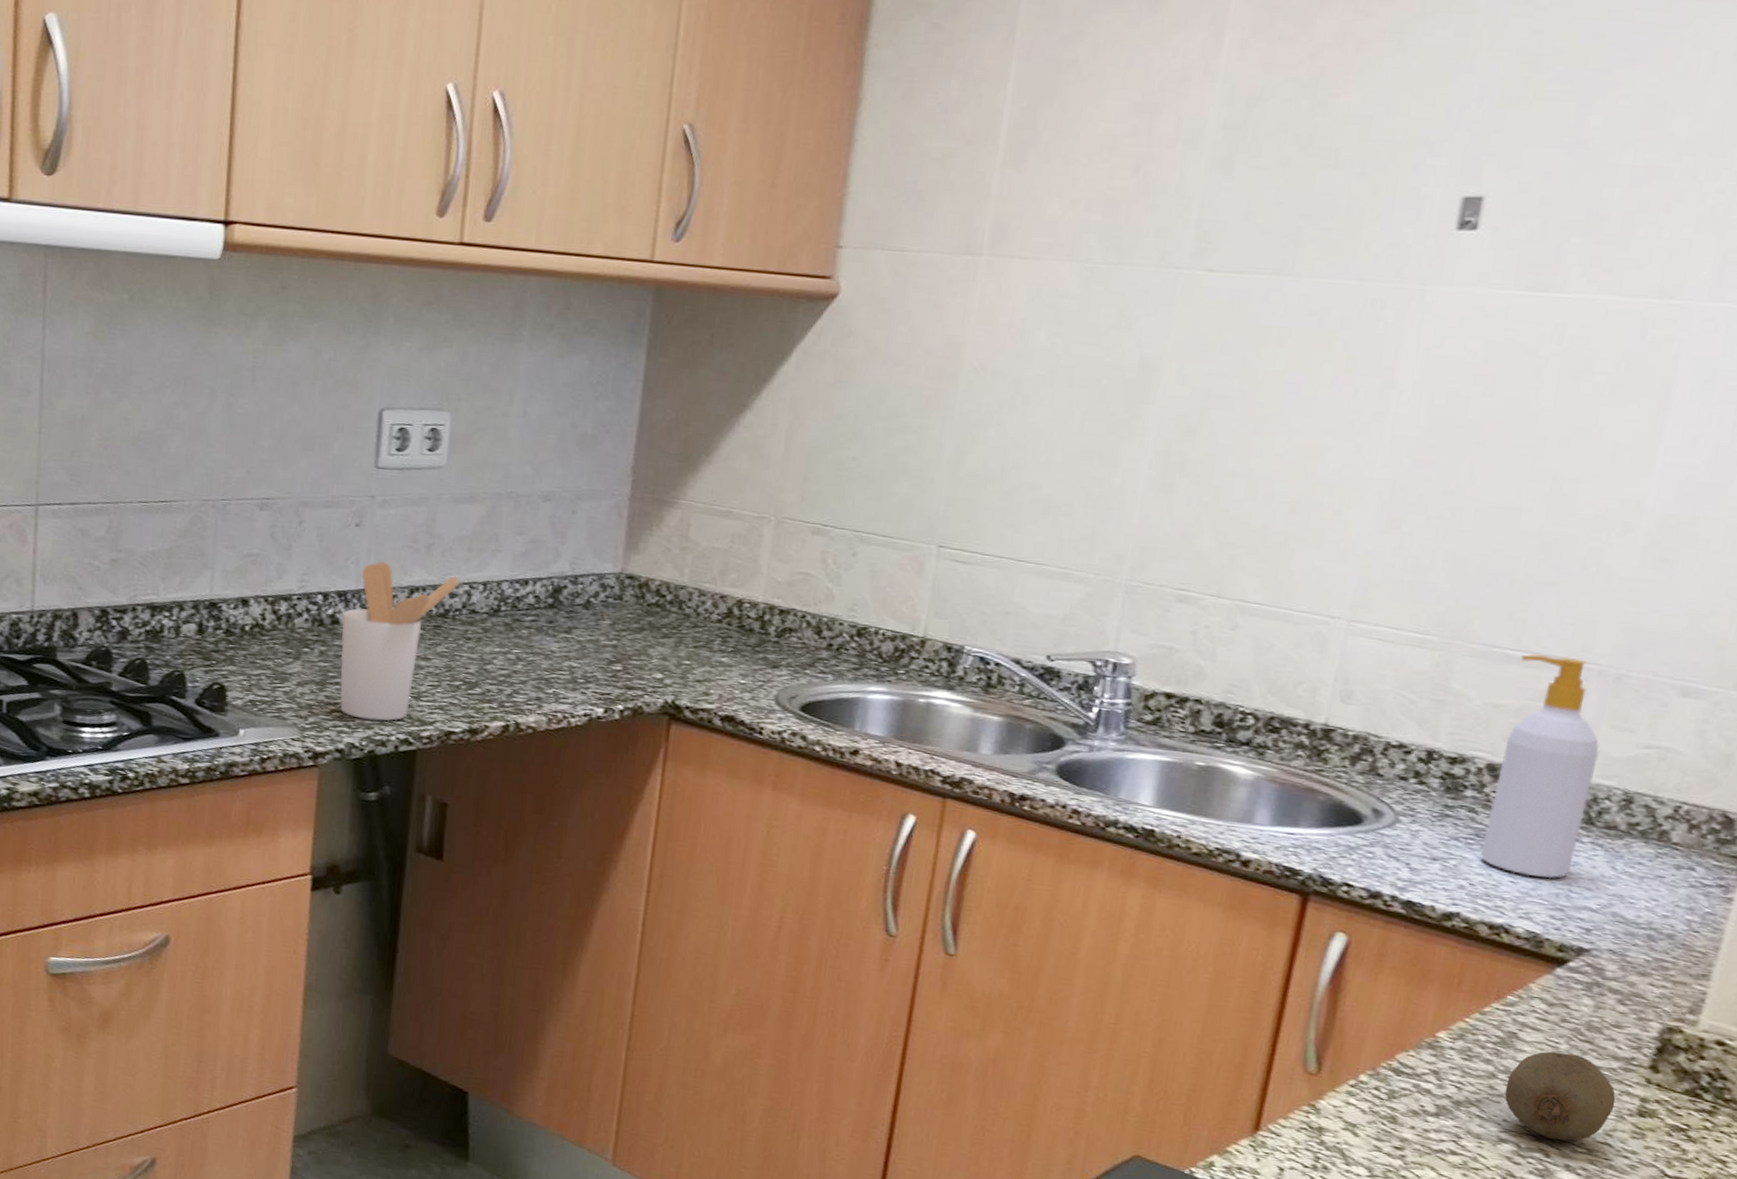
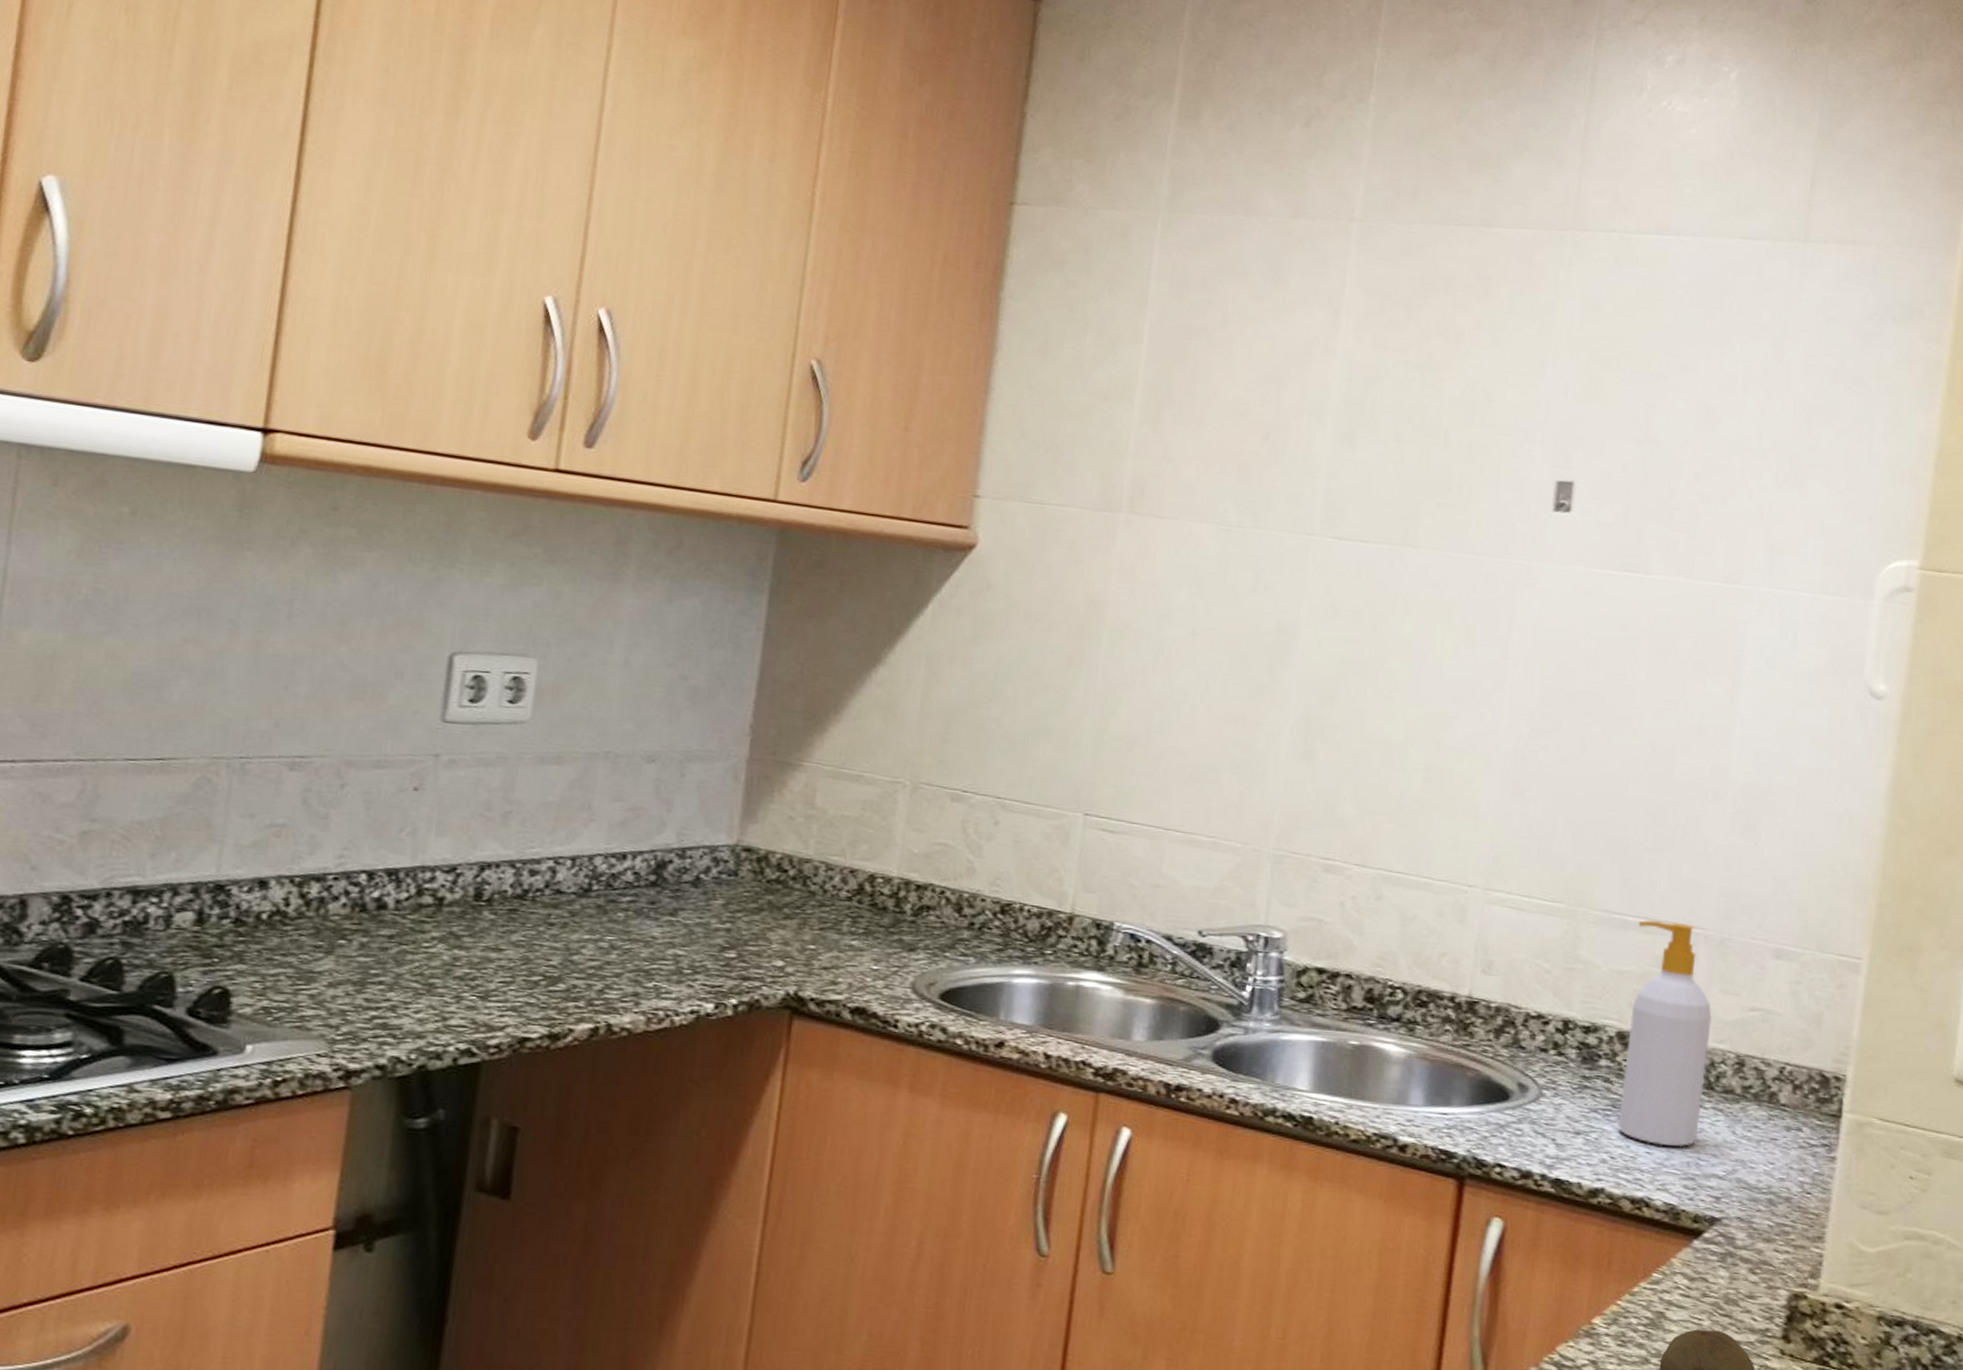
utensil holder: present [339,561,461,722] -> none [383,833,545,1028]

